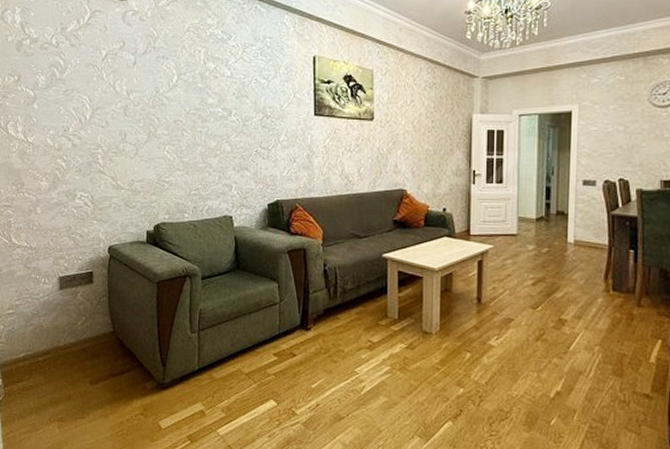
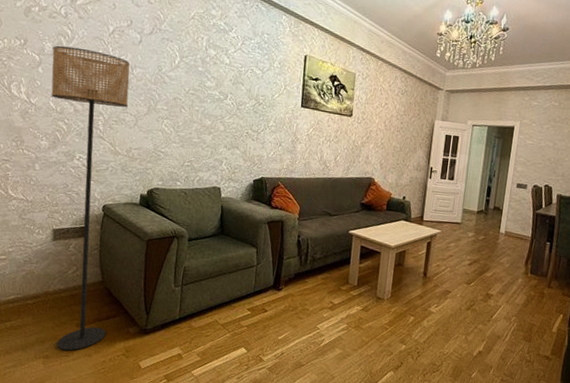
floor lamp: none [46,77,126,412] -> present [51,45,130,351]

